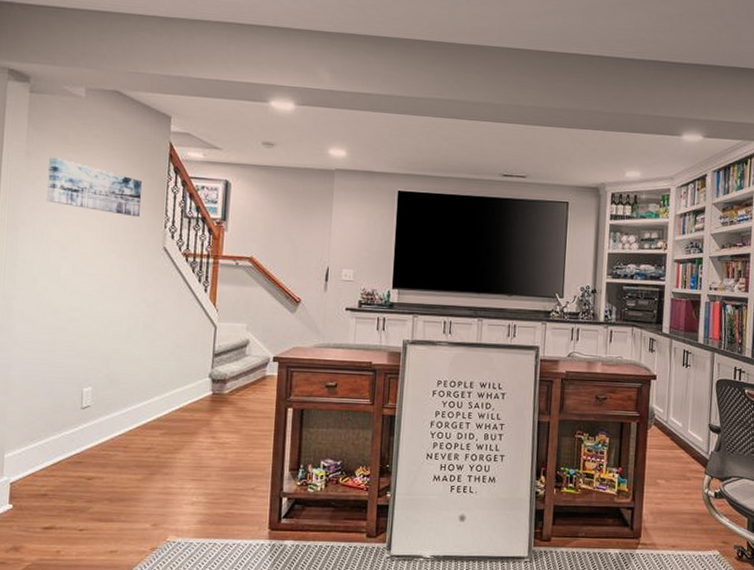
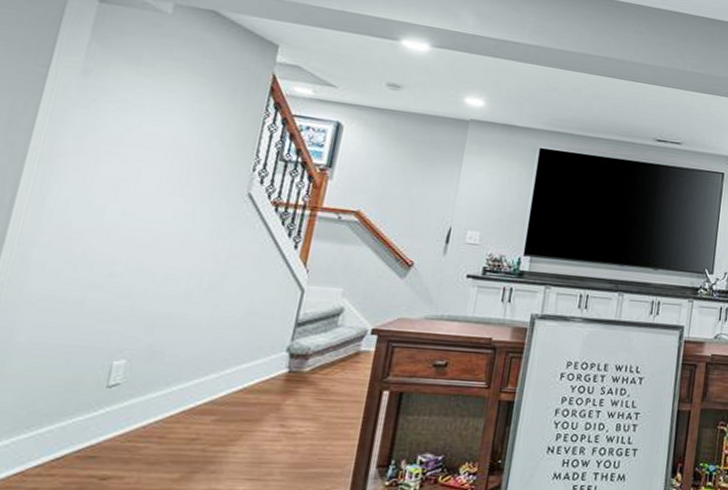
wall art: present [46,157,143,218] -> none [99,78,232,157]

